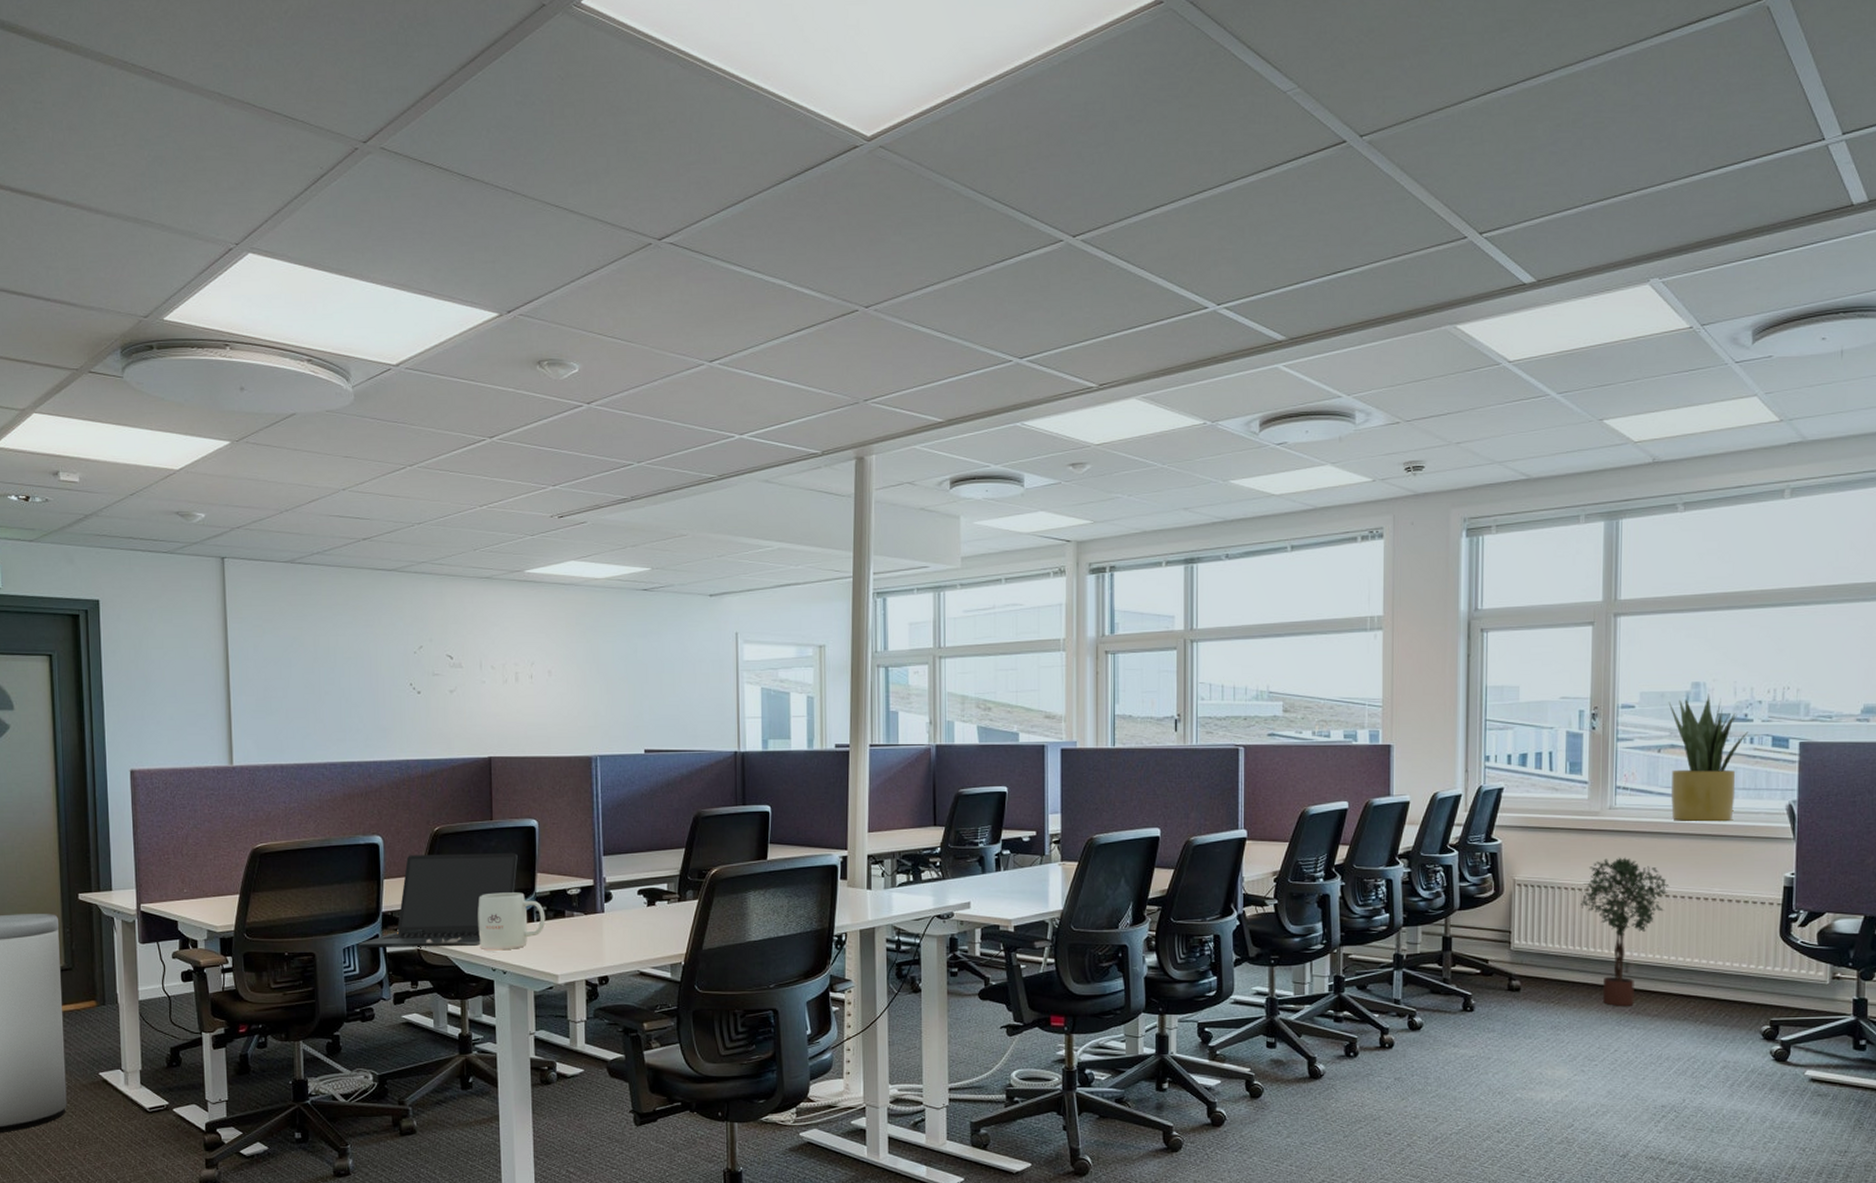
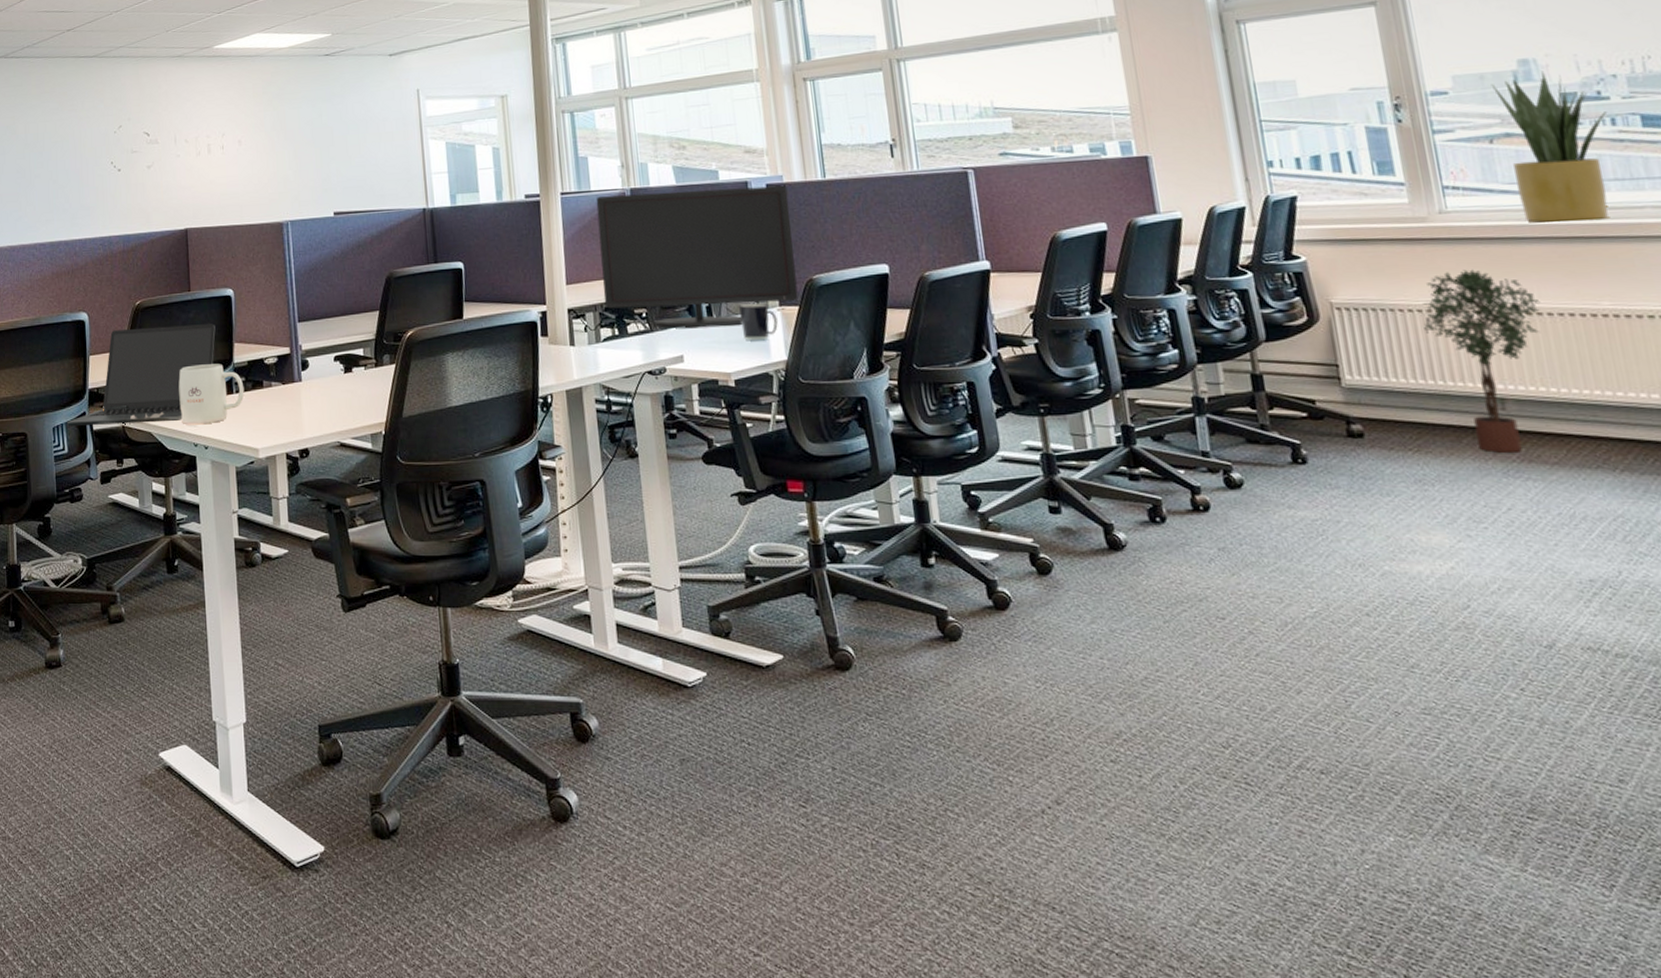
monitor: none [902,750,1080,878] -> present [596,185,798,329]
mug: none [1024,858,1058,892] -> present [738,303,778,341]

